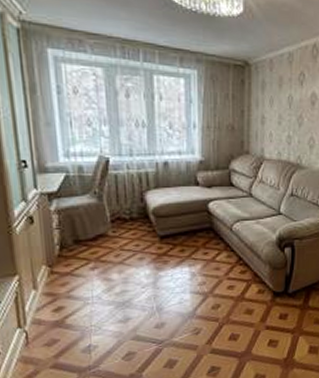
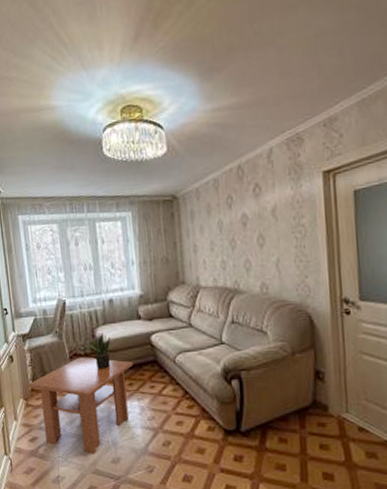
coffee table: none [54,221,186,321] -> present [28,357,133,454]
potted plant: none [135,196,164,235] -> present [88,332,112,369]

